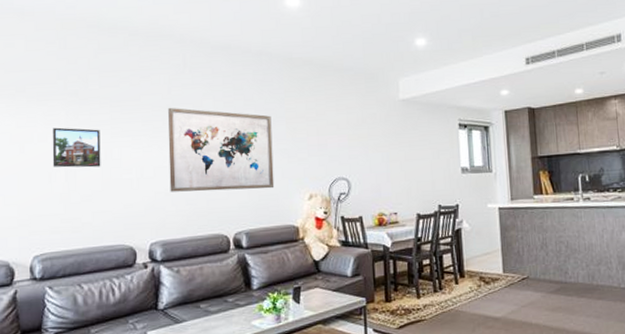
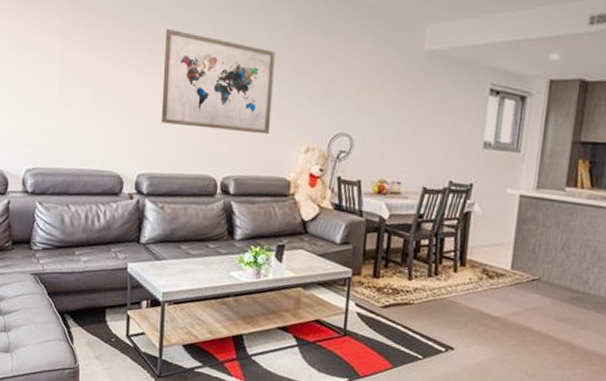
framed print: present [52,127,101,168] -> none [48,36,96,86]

